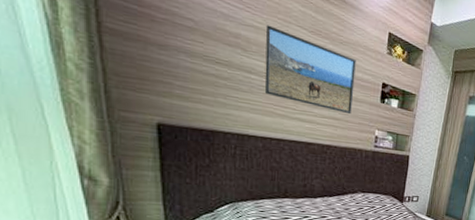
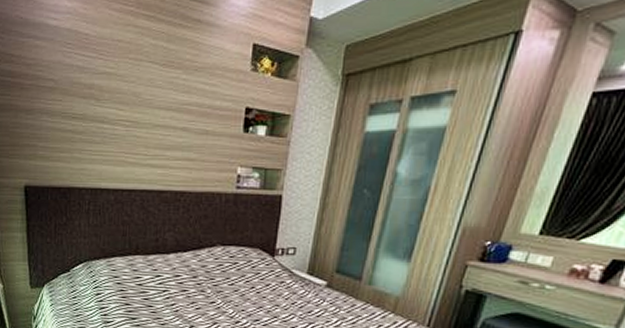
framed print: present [264,25,356,115] -> none [116,68,213,152]

